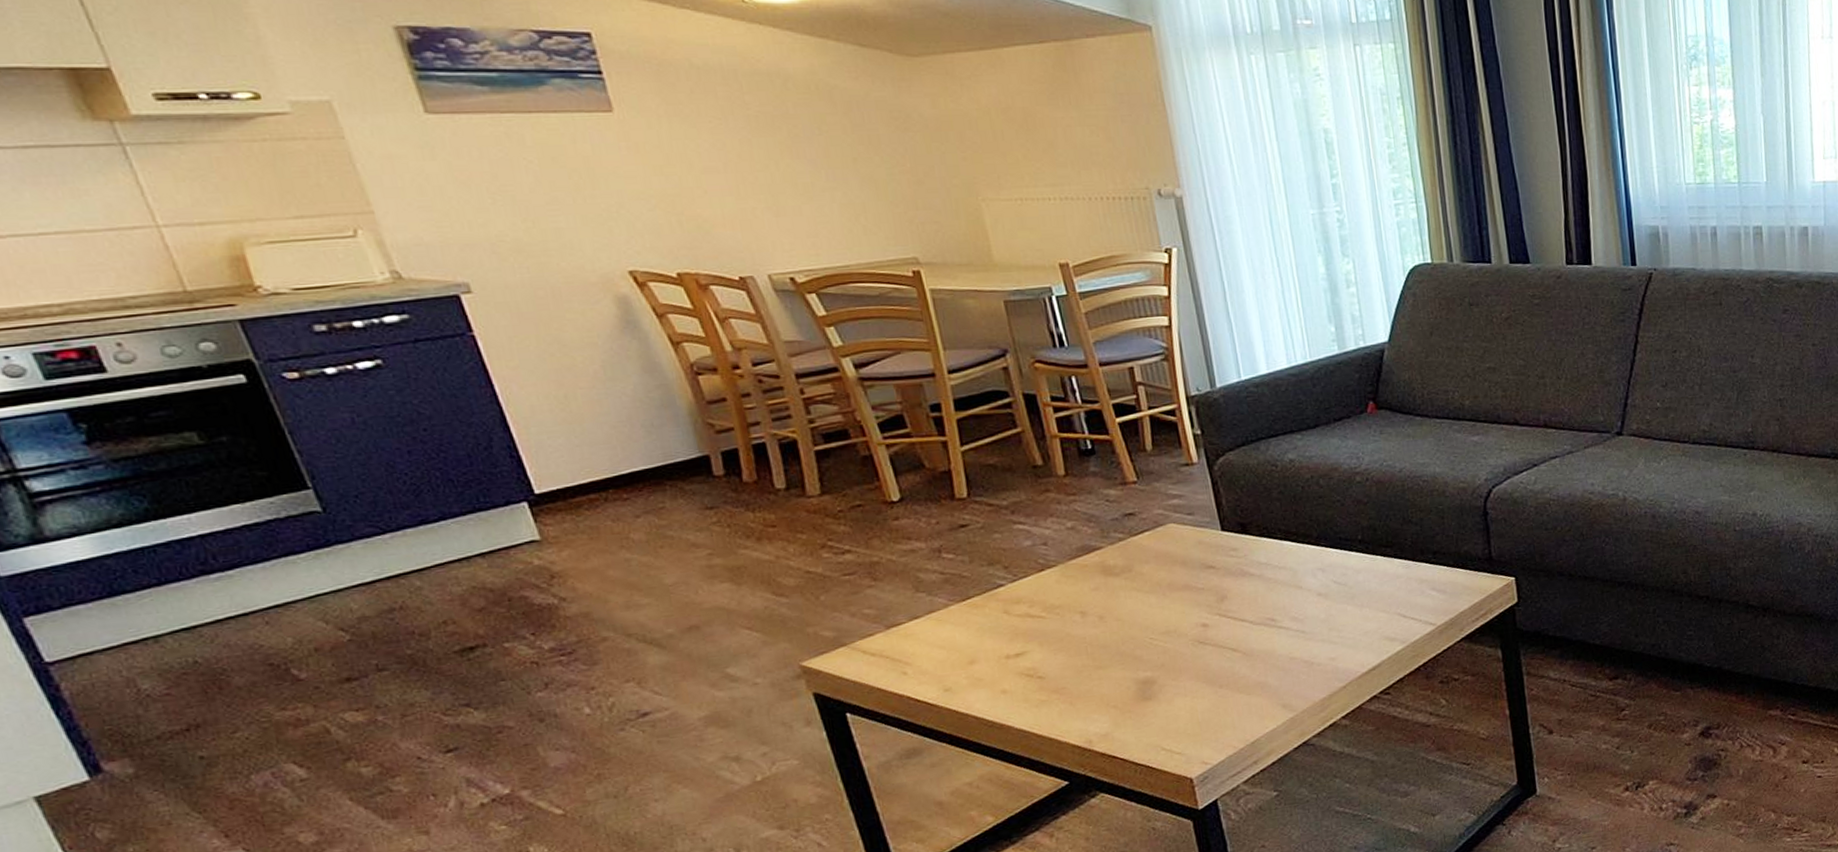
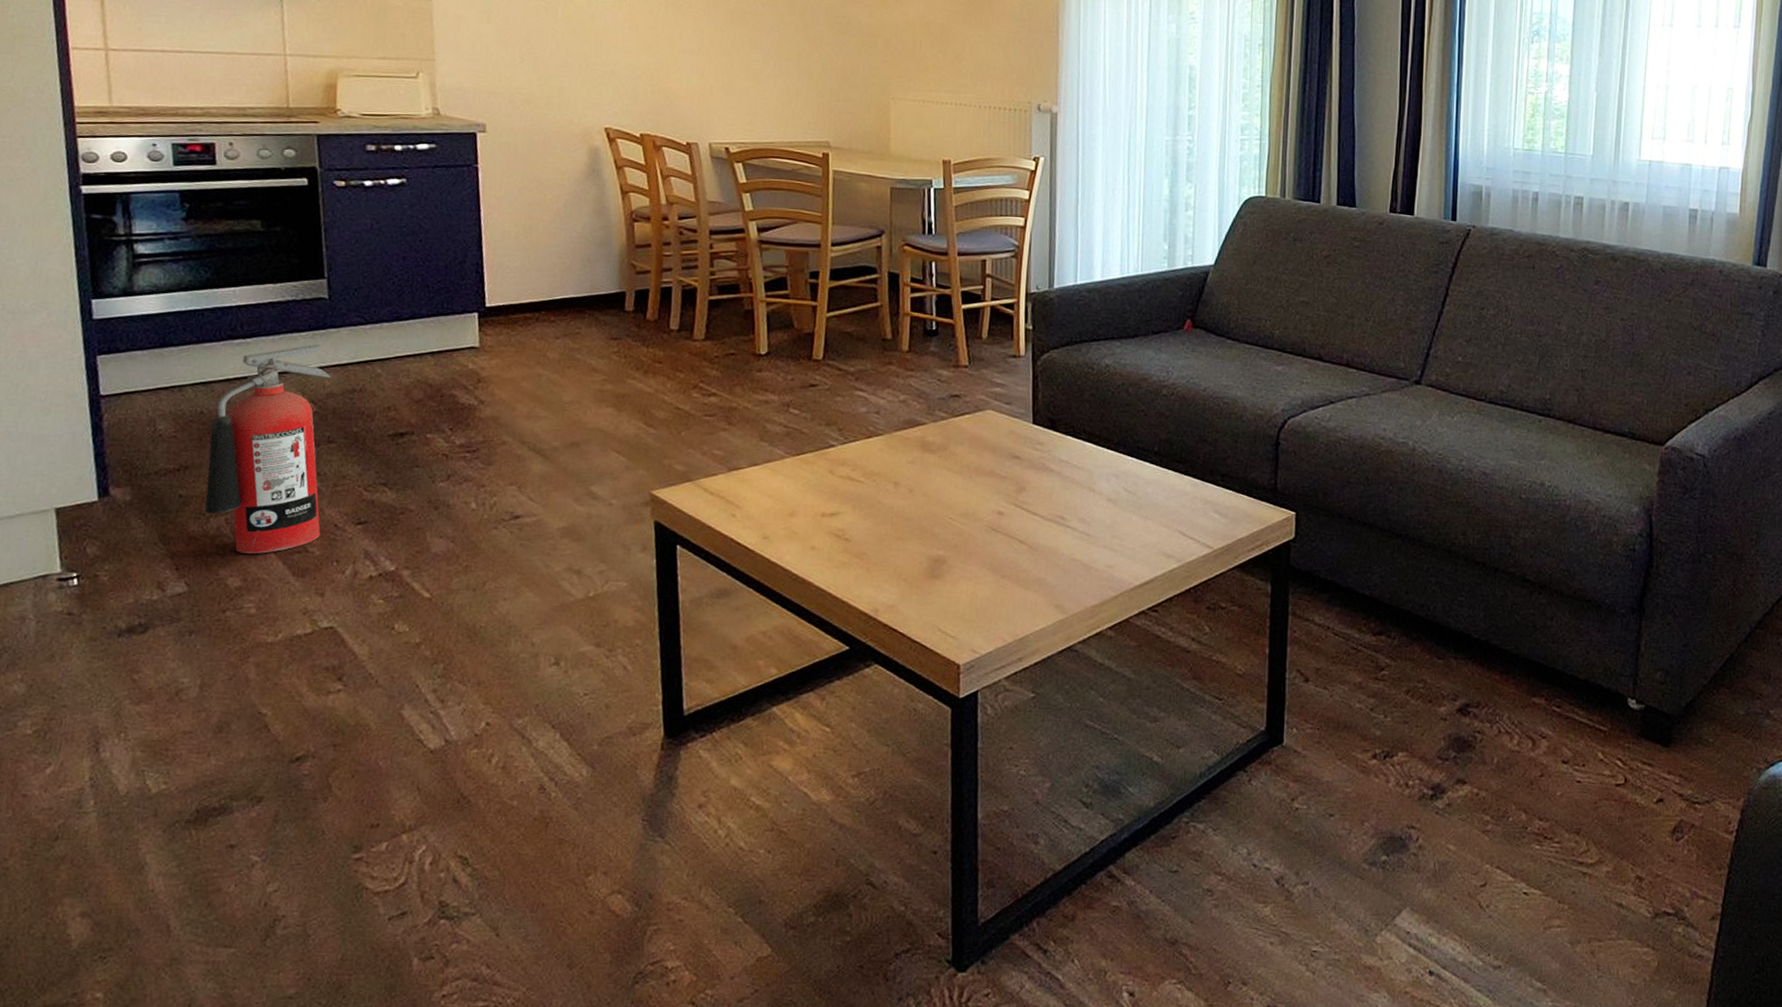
fire extinguisher: none [213,564,402,807] -> present [205,344,331,554]

